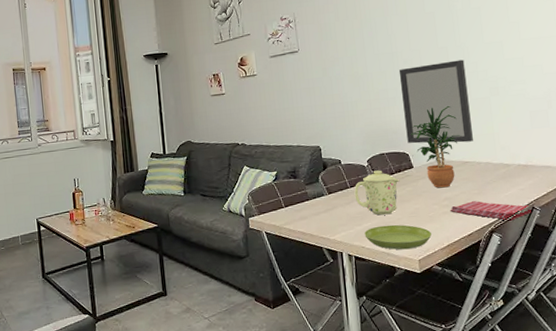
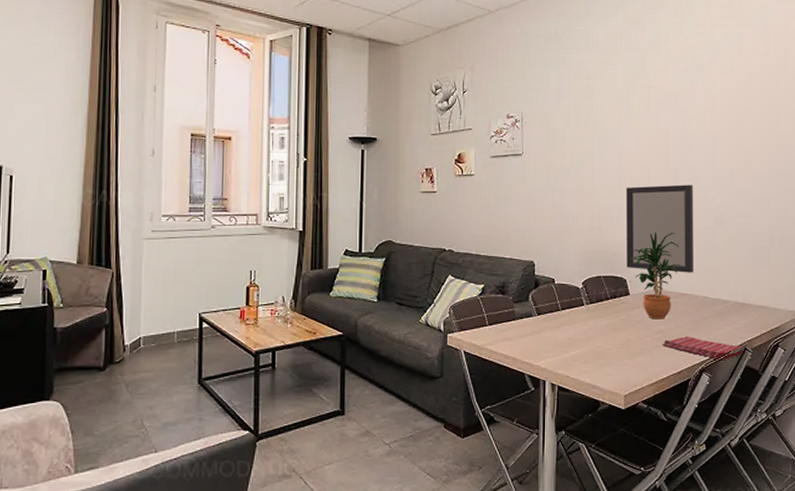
mug: present [354,170,400,216] -> none [565,294,614,343]
saucer: present [364,224,432,250] -> none [571,354,640,383]

